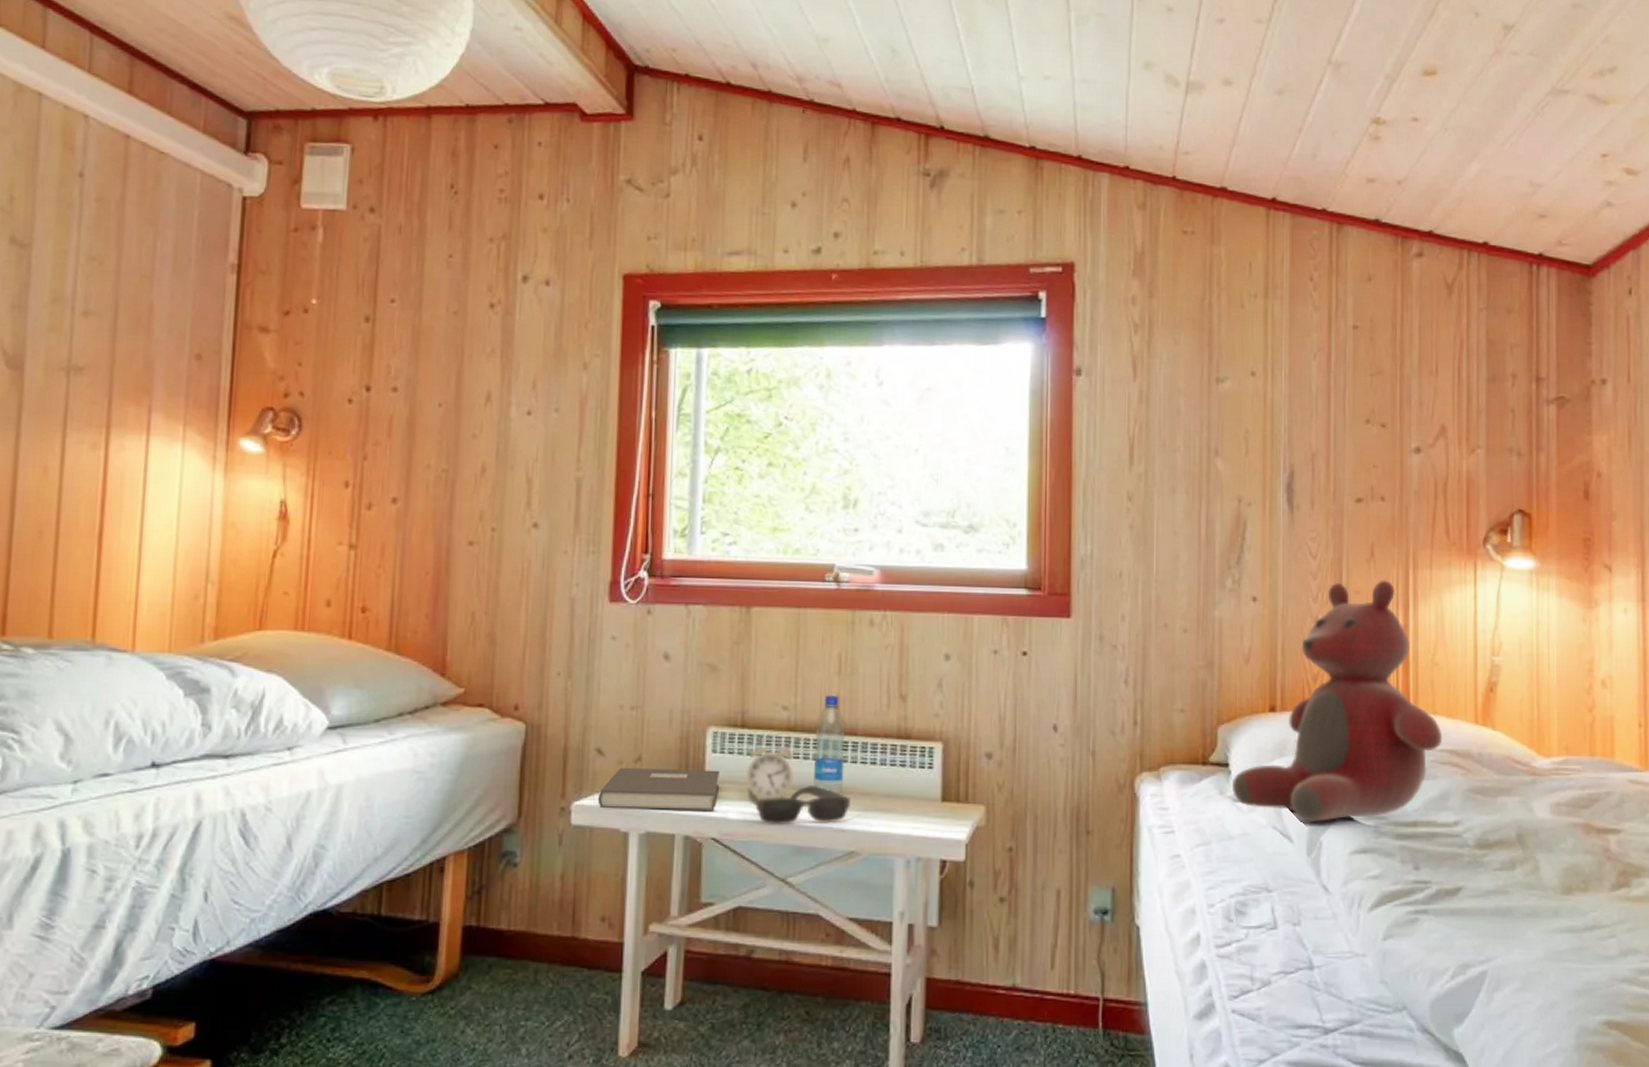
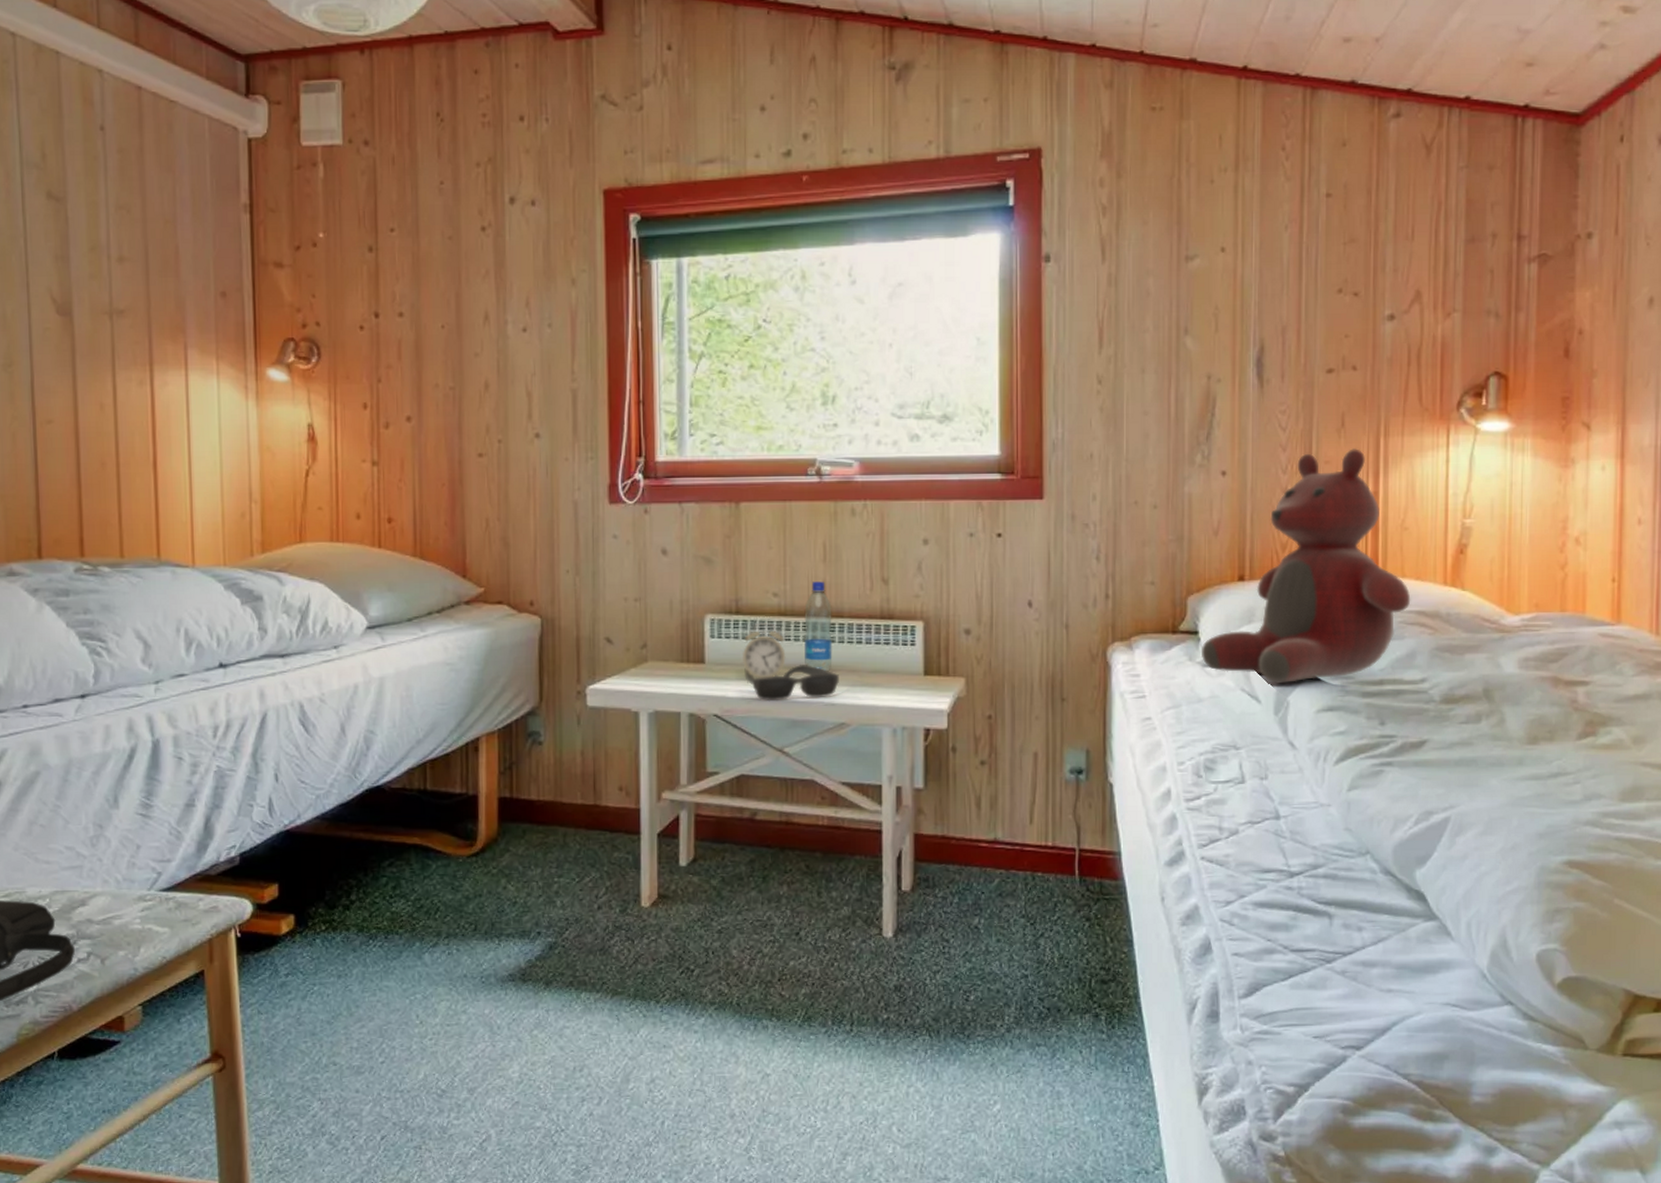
book: present [597,767,720,811] -> none [609,653,719,692]

